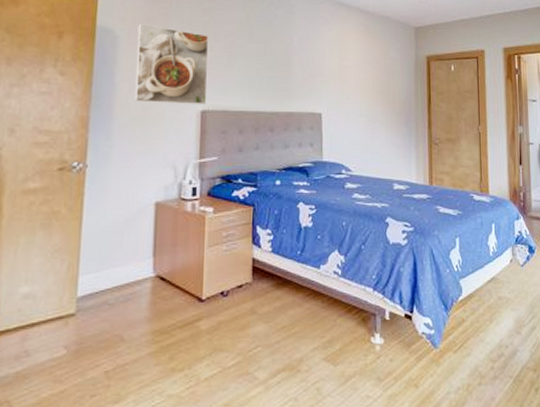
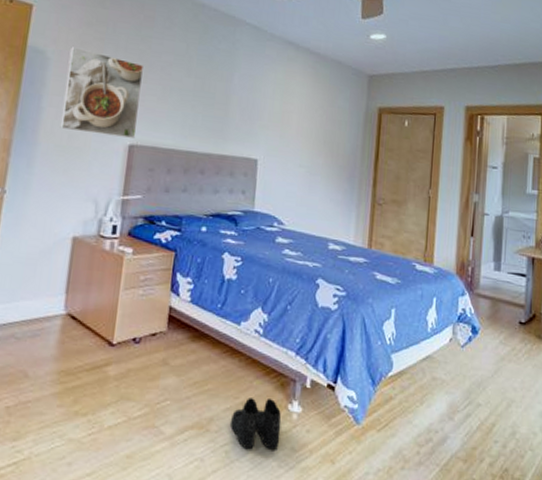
boots: none [320,333,366,383] -> present [231,397,282,450]

